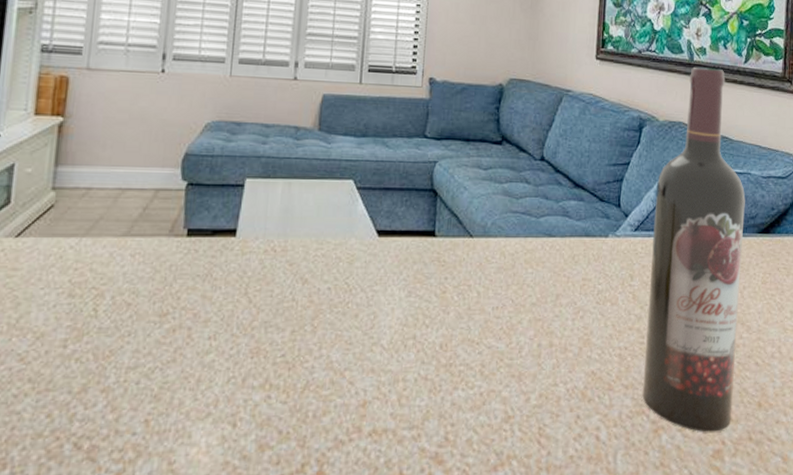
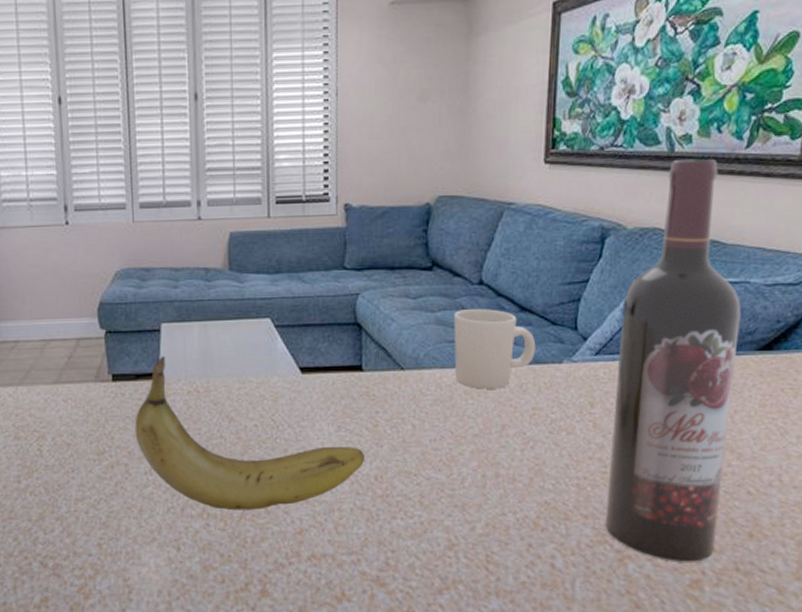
fruit: none [203,213,432,381] -> present [134,357,365,511]
mug: none [517,183,587,259] -> present [454,309,536,389]

